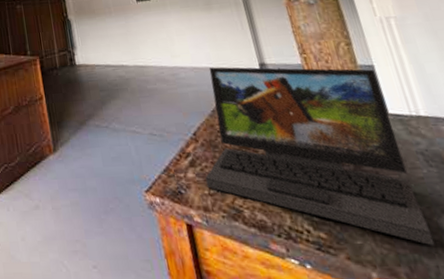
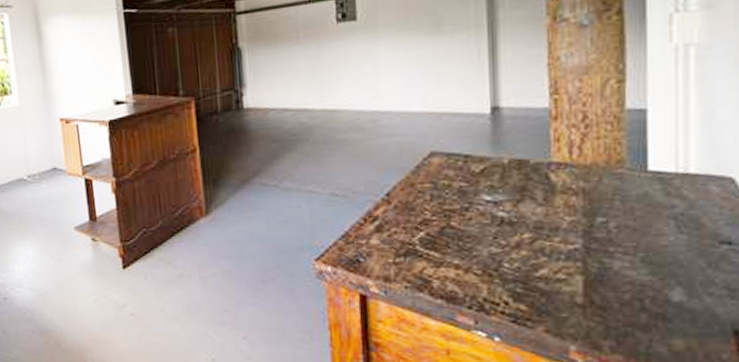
laptop: present [205,67,436,246] -> none [392,111,656,319]

